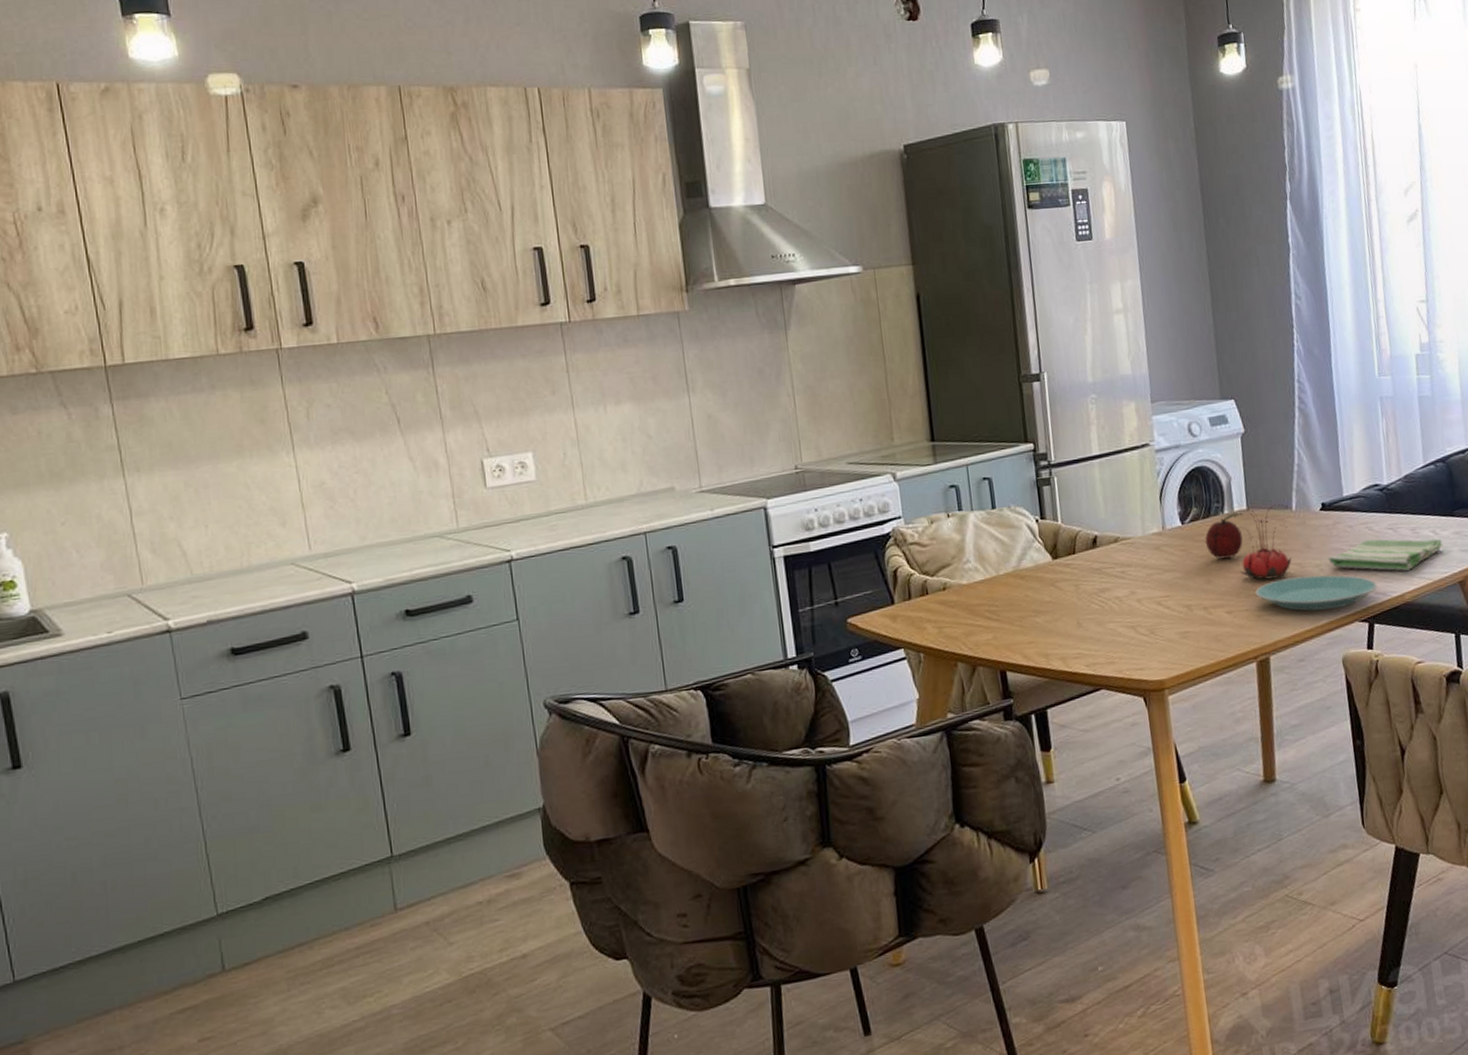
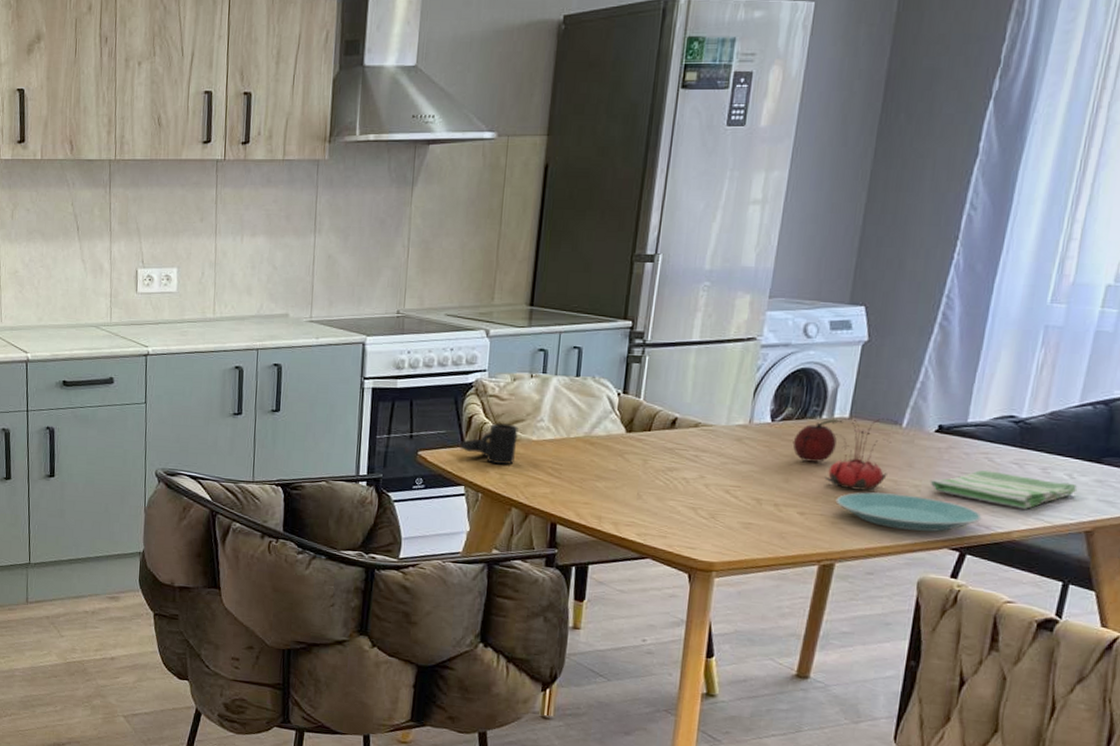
coffee mug: none [890,570,950,619] -> present [460,422,519,465]

